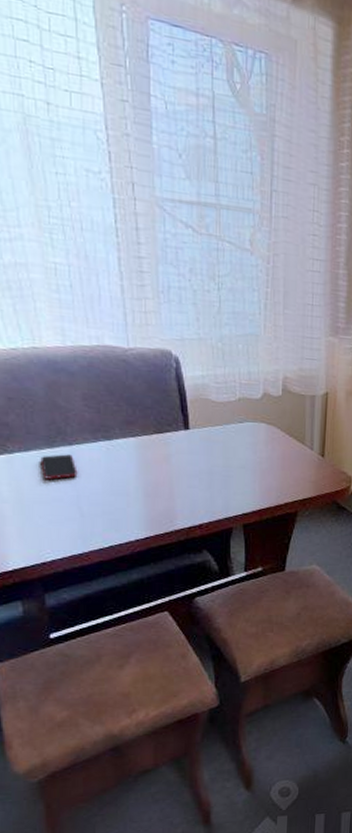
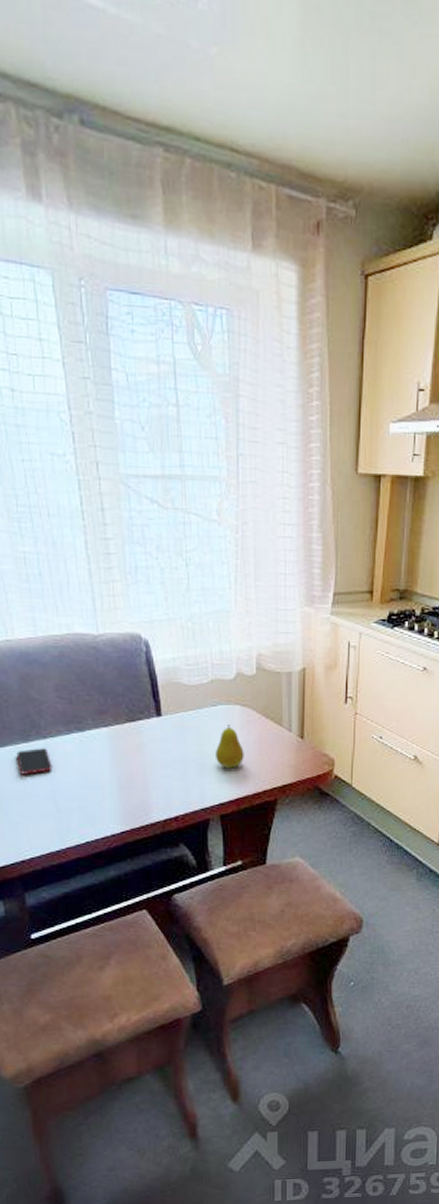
fruit: none [239,441,268,482] -> present [214,725,244,769]

